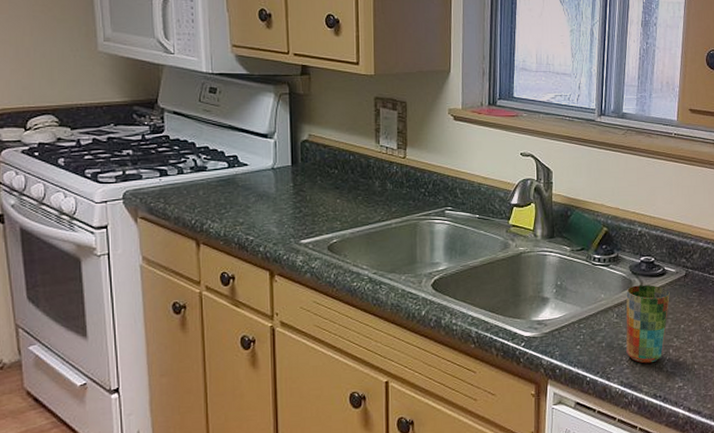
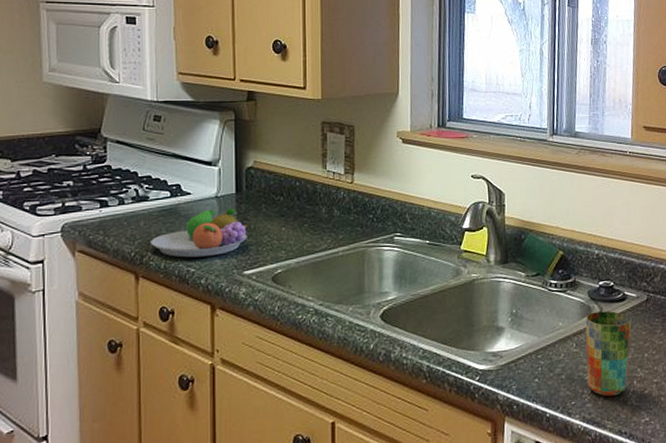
fruit bowl: none [210,179,303,226] -> present [151,208,247,258]

